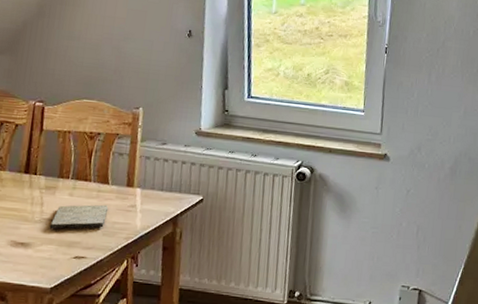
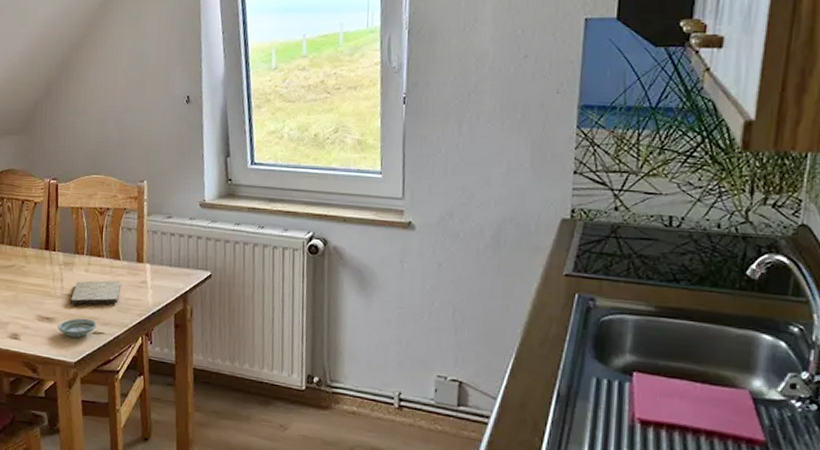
saucer: none [33,242,79,263] -> present [58,318,97,338]

